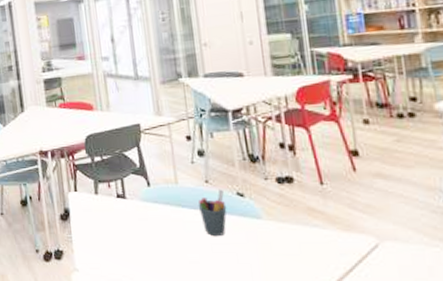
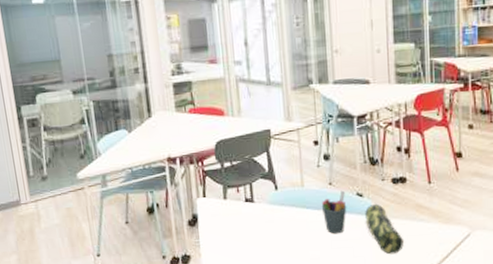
pencil case: none [248,203,296,264] -> present [365,202,404,255]

